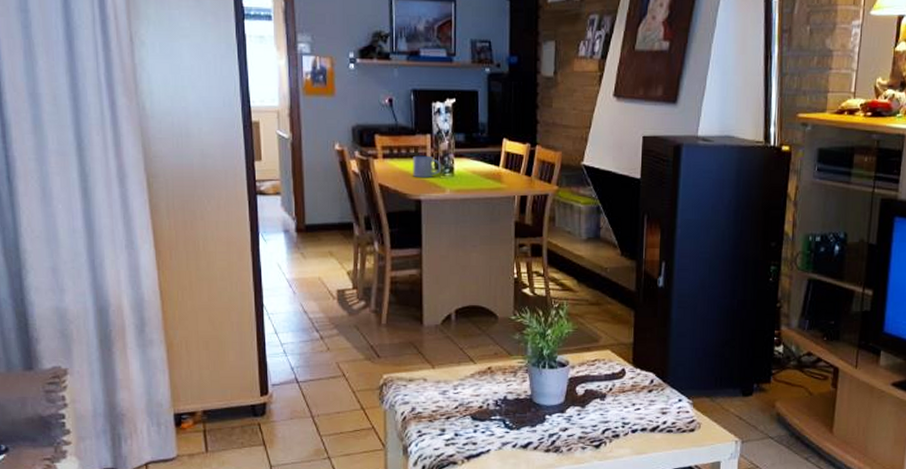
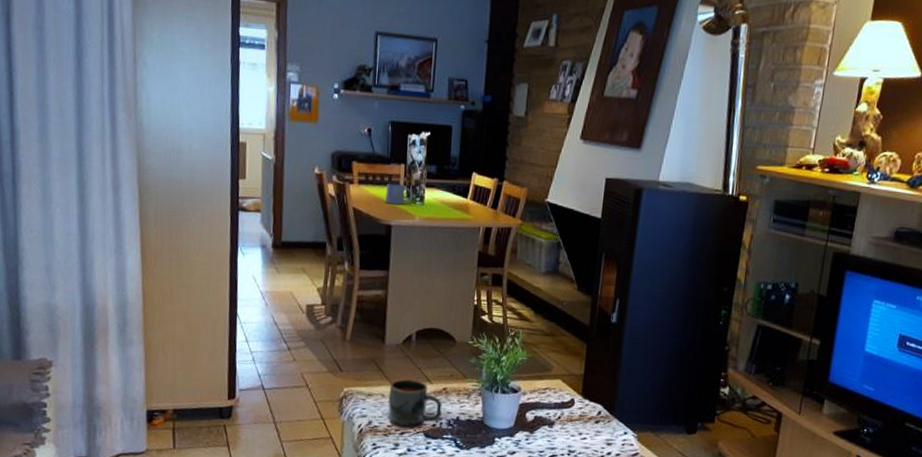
mug: none [431,361,488,413] -> present [388,379,442,430]

